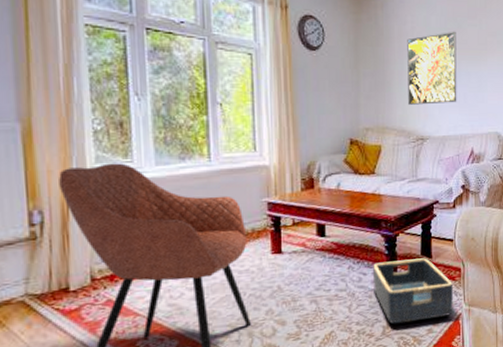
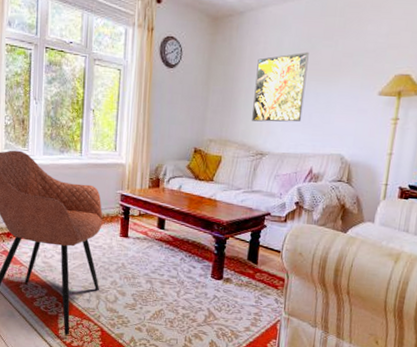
basket: present [373,258,454,325] -> none [200,259,275,320]

